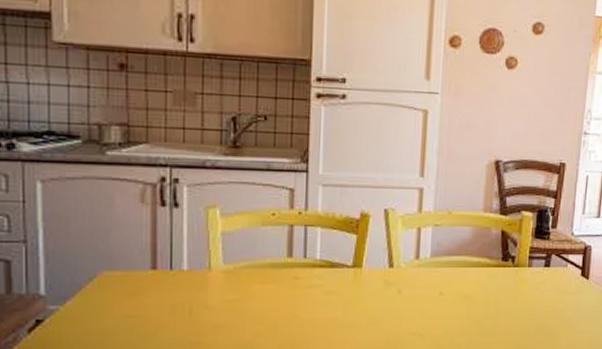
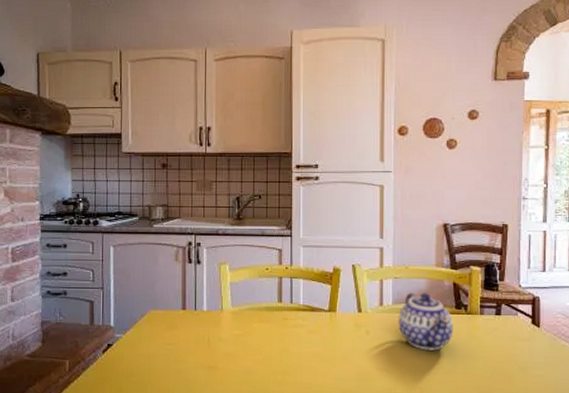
teapot: none [436,243,499,310] -> present [398,293,453,351]

